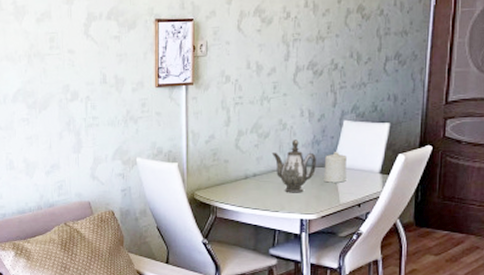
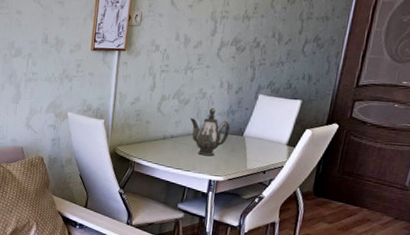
candle: present [324,152,347,183] -> none [234,122,258,151]

